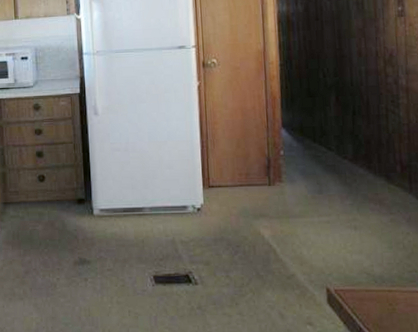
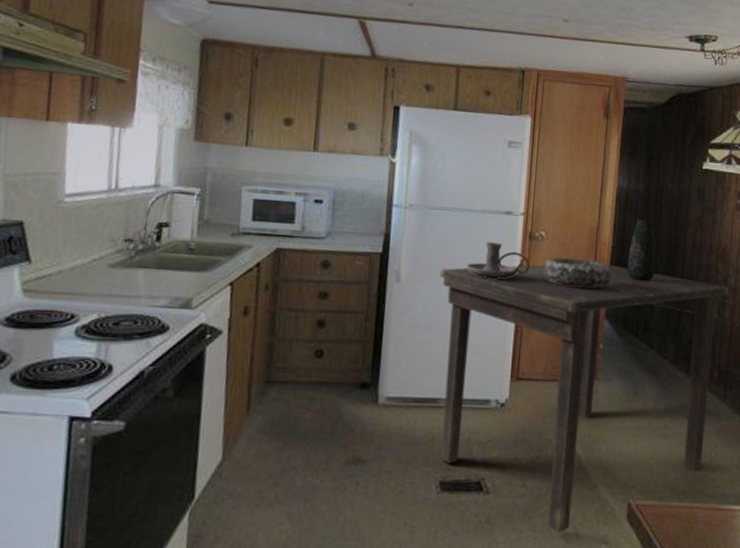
dining table: none [129,80,400,316] -> present [439,264,728,533]
candle holder: none [152,73,207,104] -> present [467,241,530,279]
decorative bowl: none [218,78,283,105] -> present [542,257,612,289]
vase: none [296,36,325,92] -> present [627,218,656,281]

